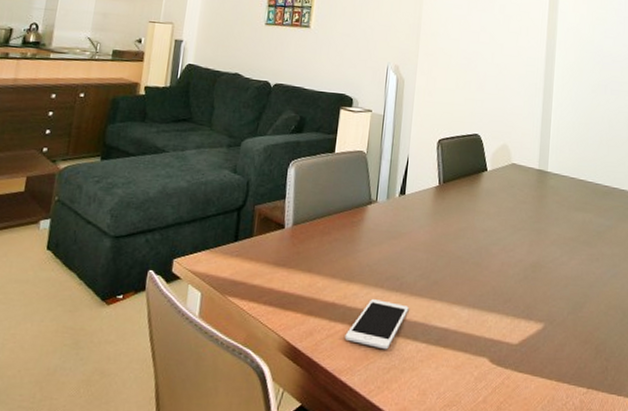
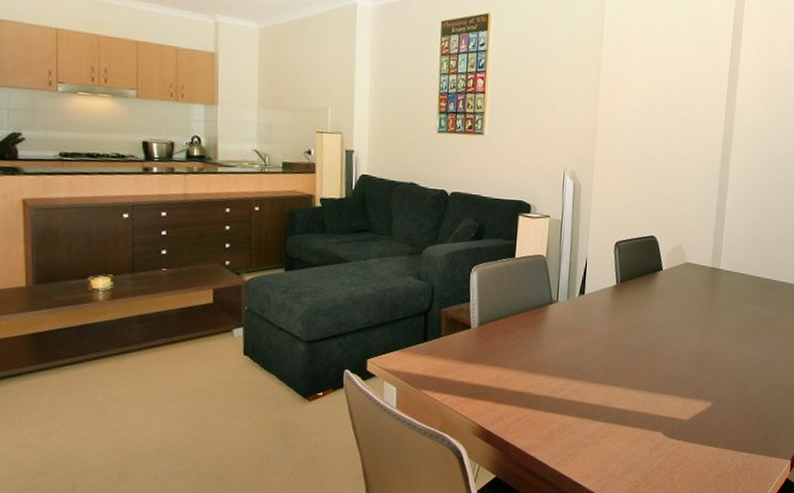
cell phone: present [344,299,409,350] -> none [532,387,590,429]

